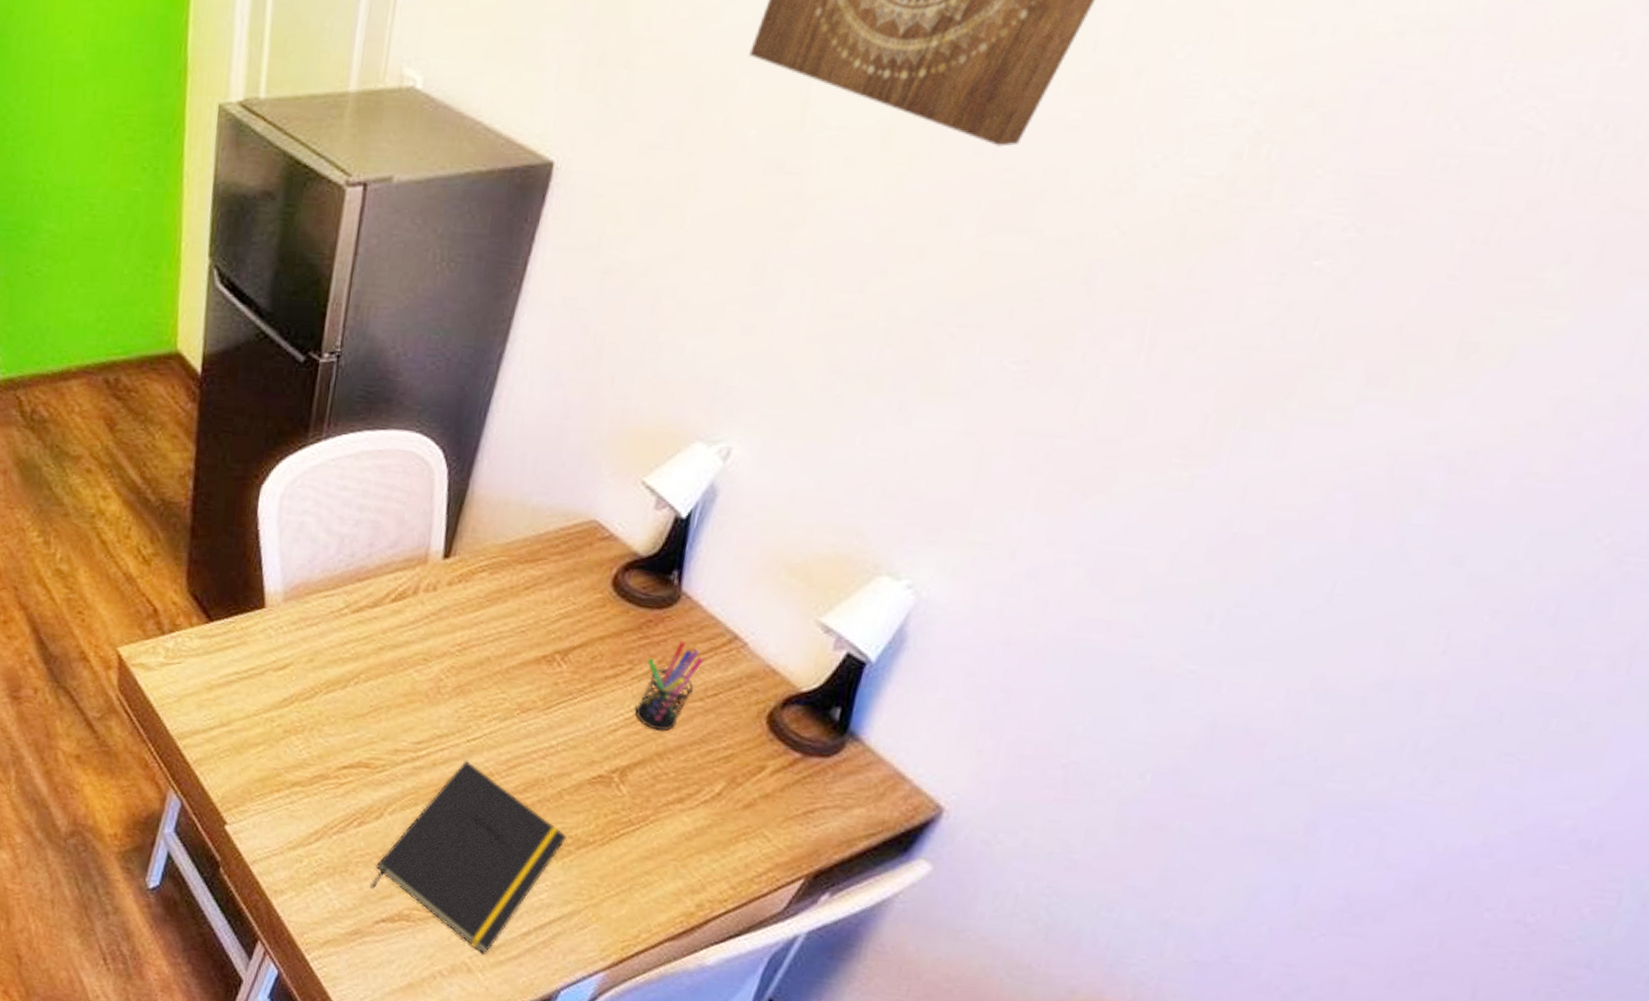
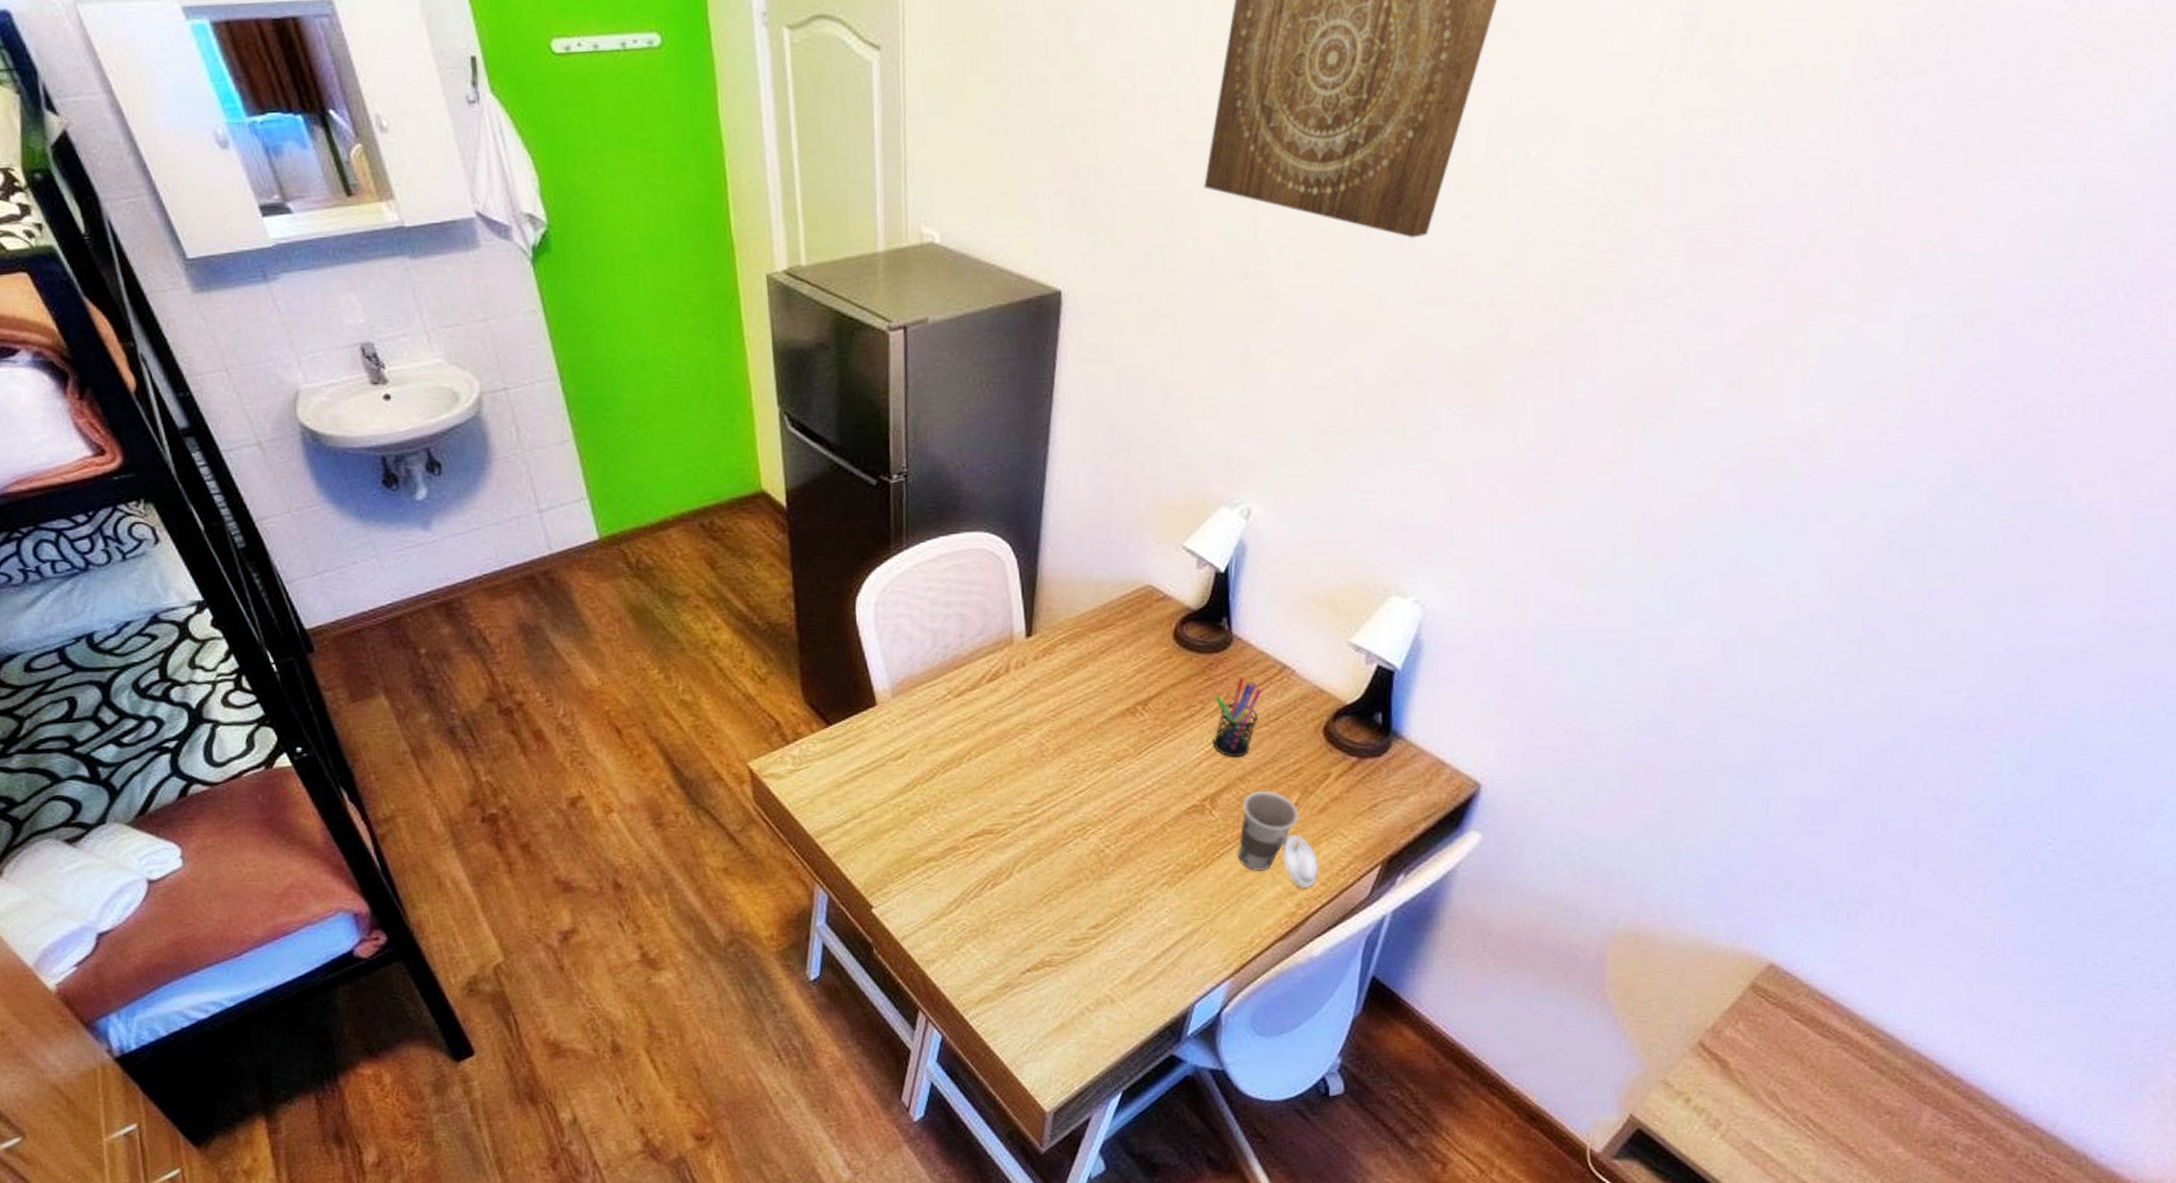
notepad: present [370,761,568,955] -> none [1012,812,1176,984]
cup: none [640,771,732,890] -> present [1238,790,1319,889]

